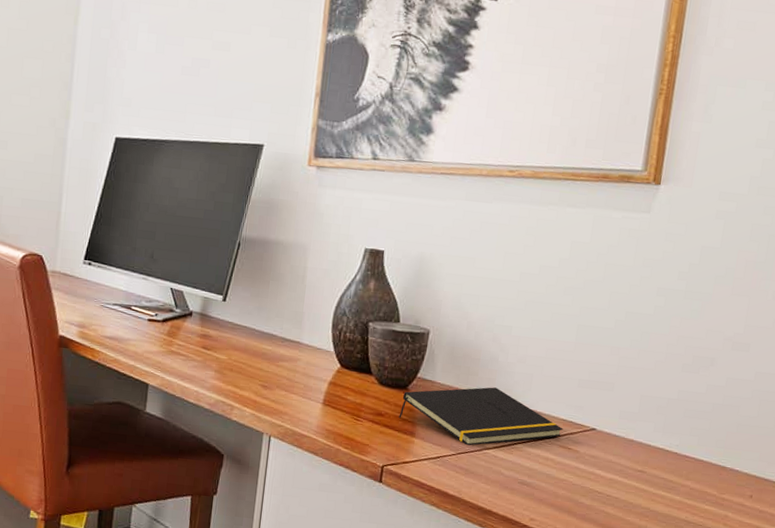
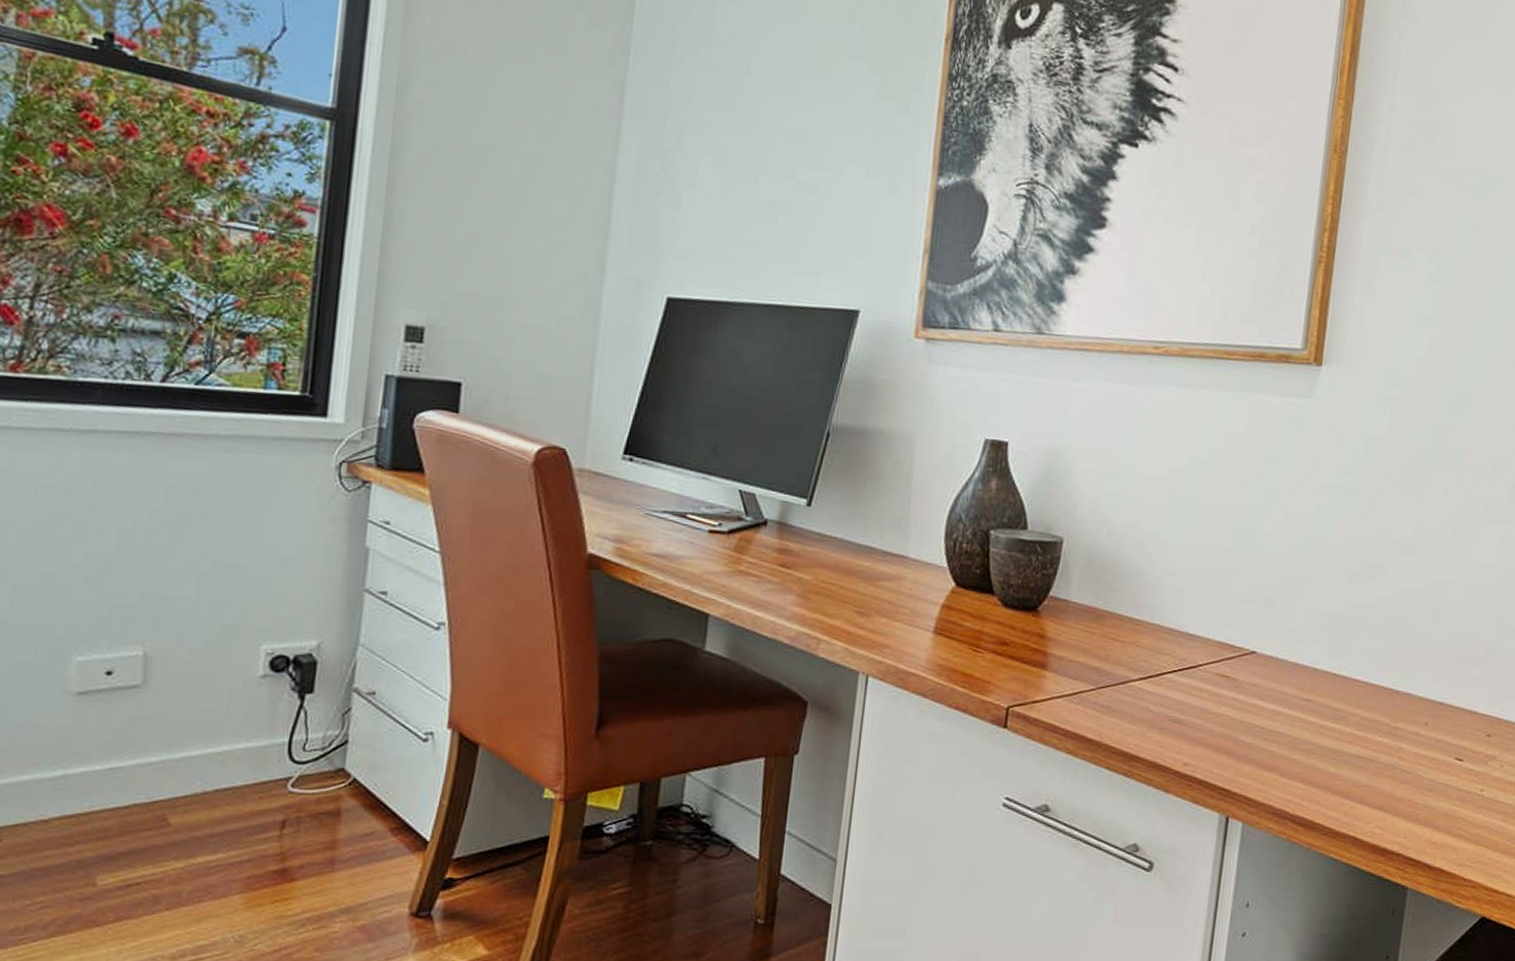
notepad: present [398,387,563,446] -> none [1027,605,1219,678]

